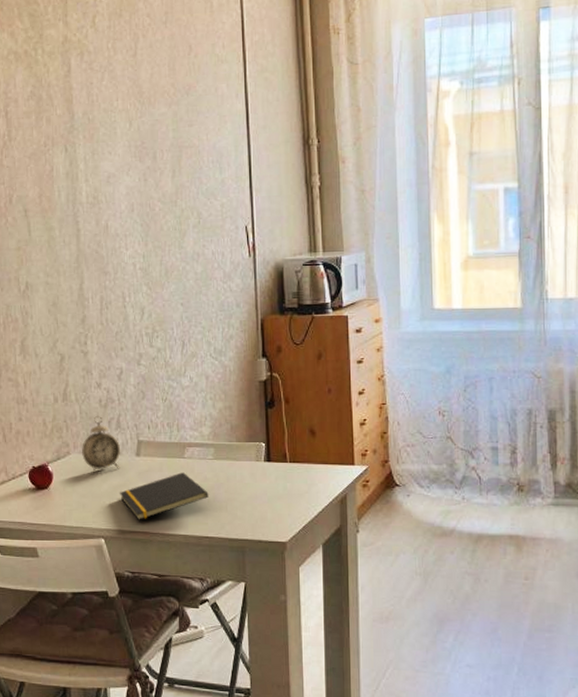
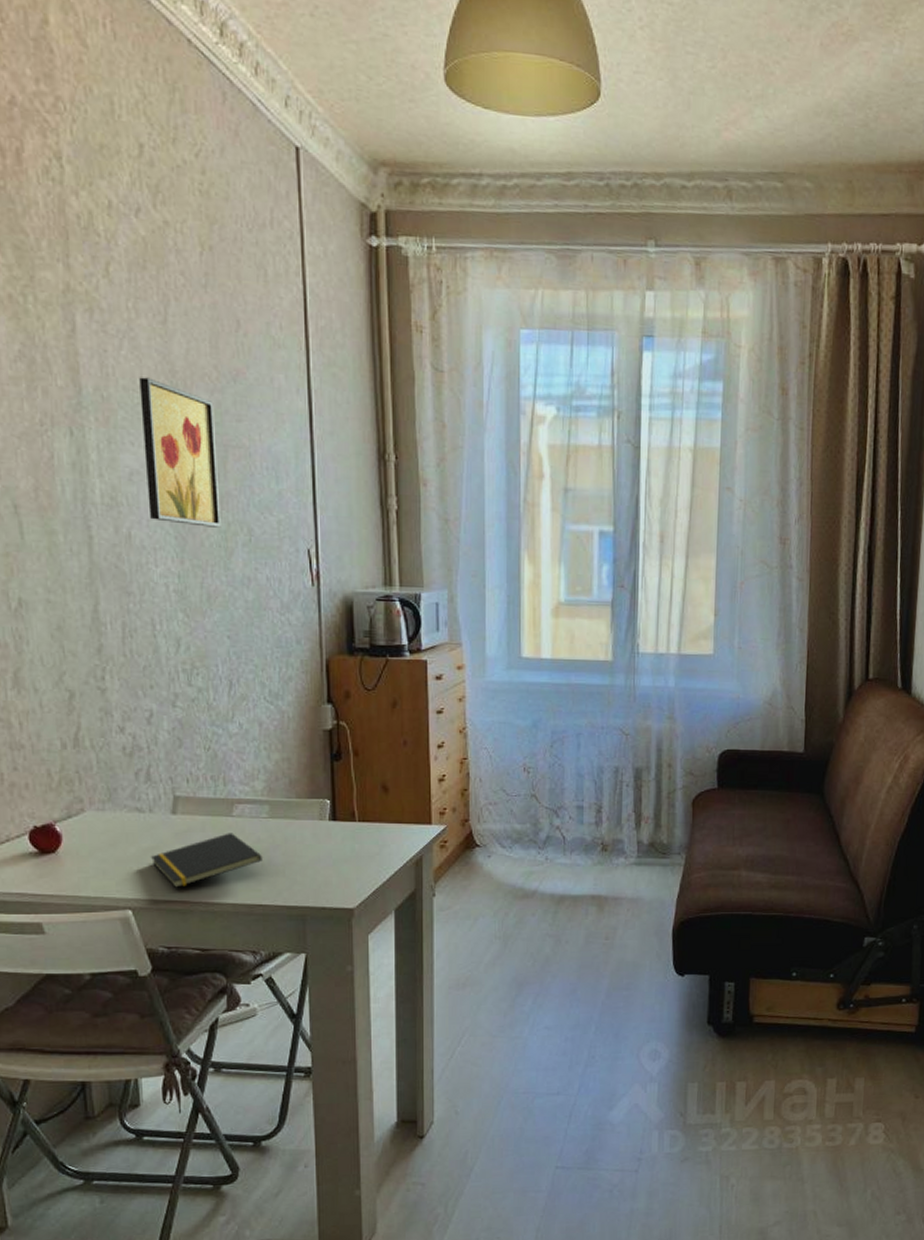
alarm clock: present [82,415,121,473] -> none [100,765,152,834]
wall art: none [116,100,176,215] -> present [139,377,221,528]

